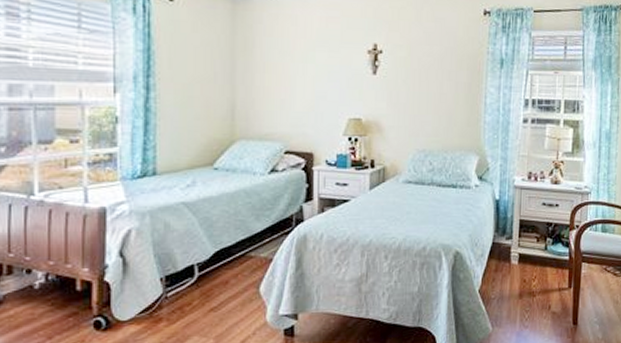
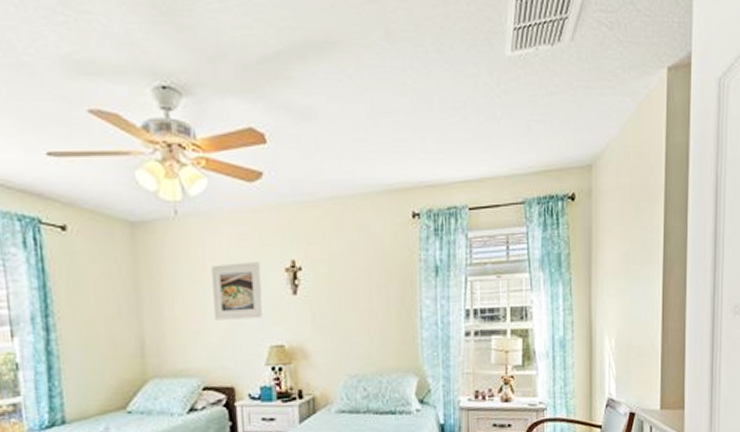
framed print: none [301,42,346,93] -> present [212,262,264,320]

